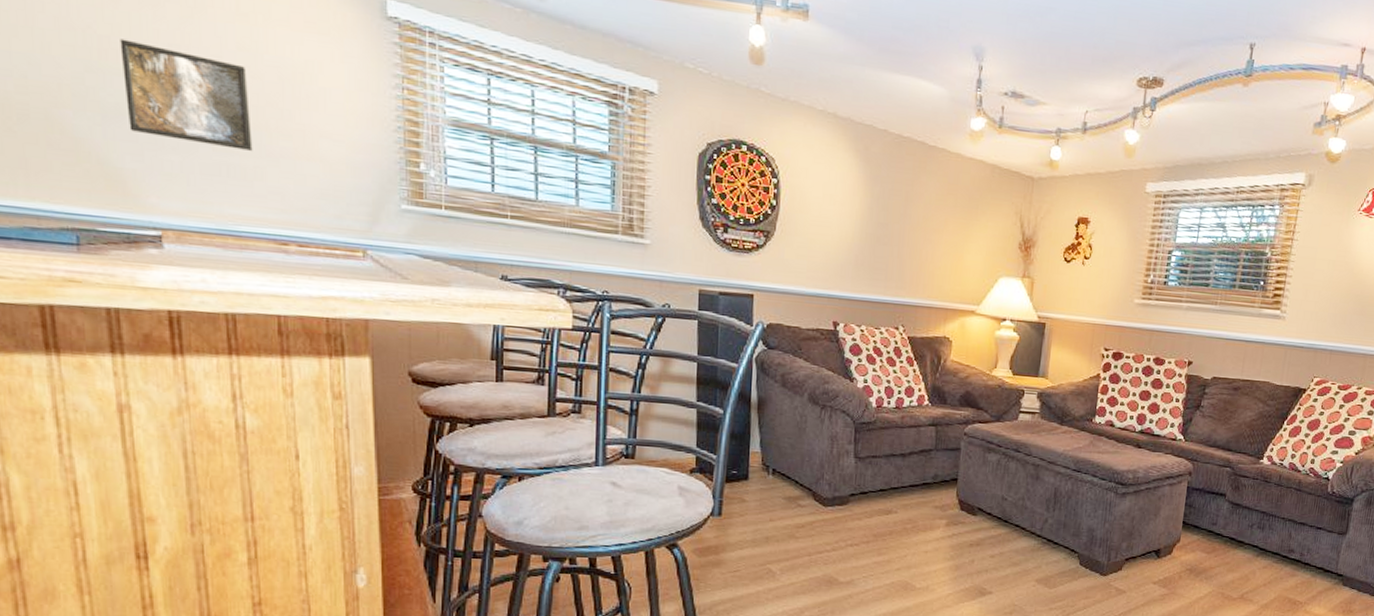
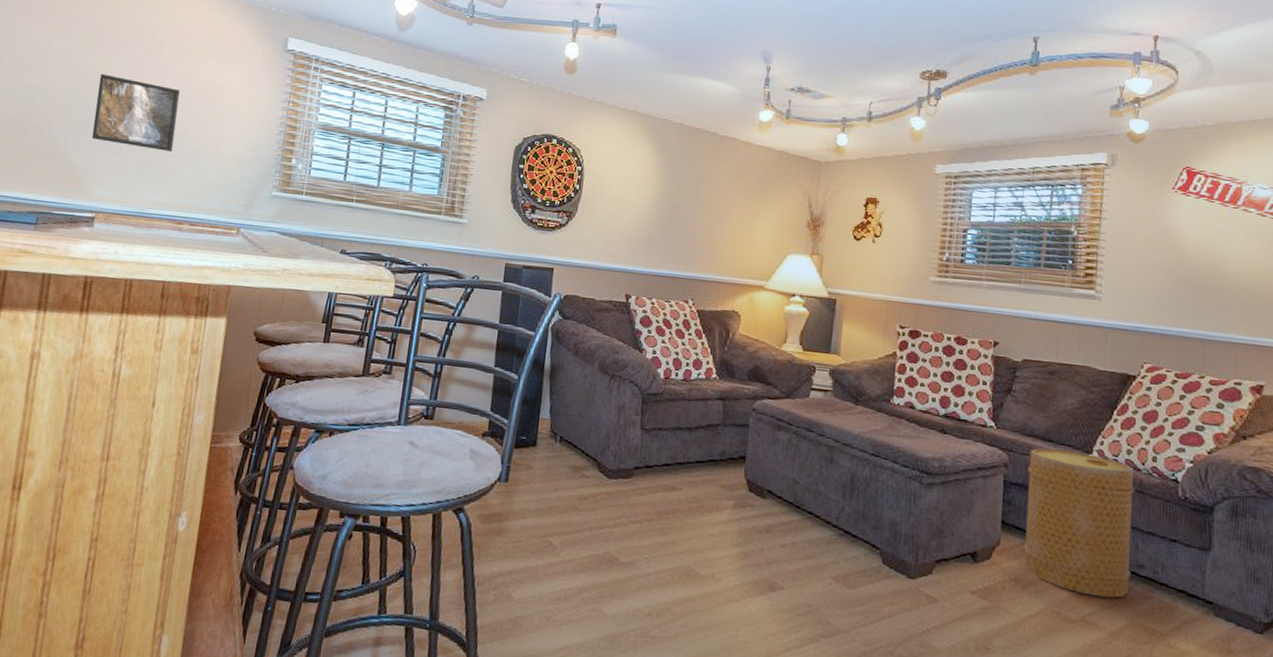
basket: none [1199,456,1295,578] -> present [1024,448,1135,598]

